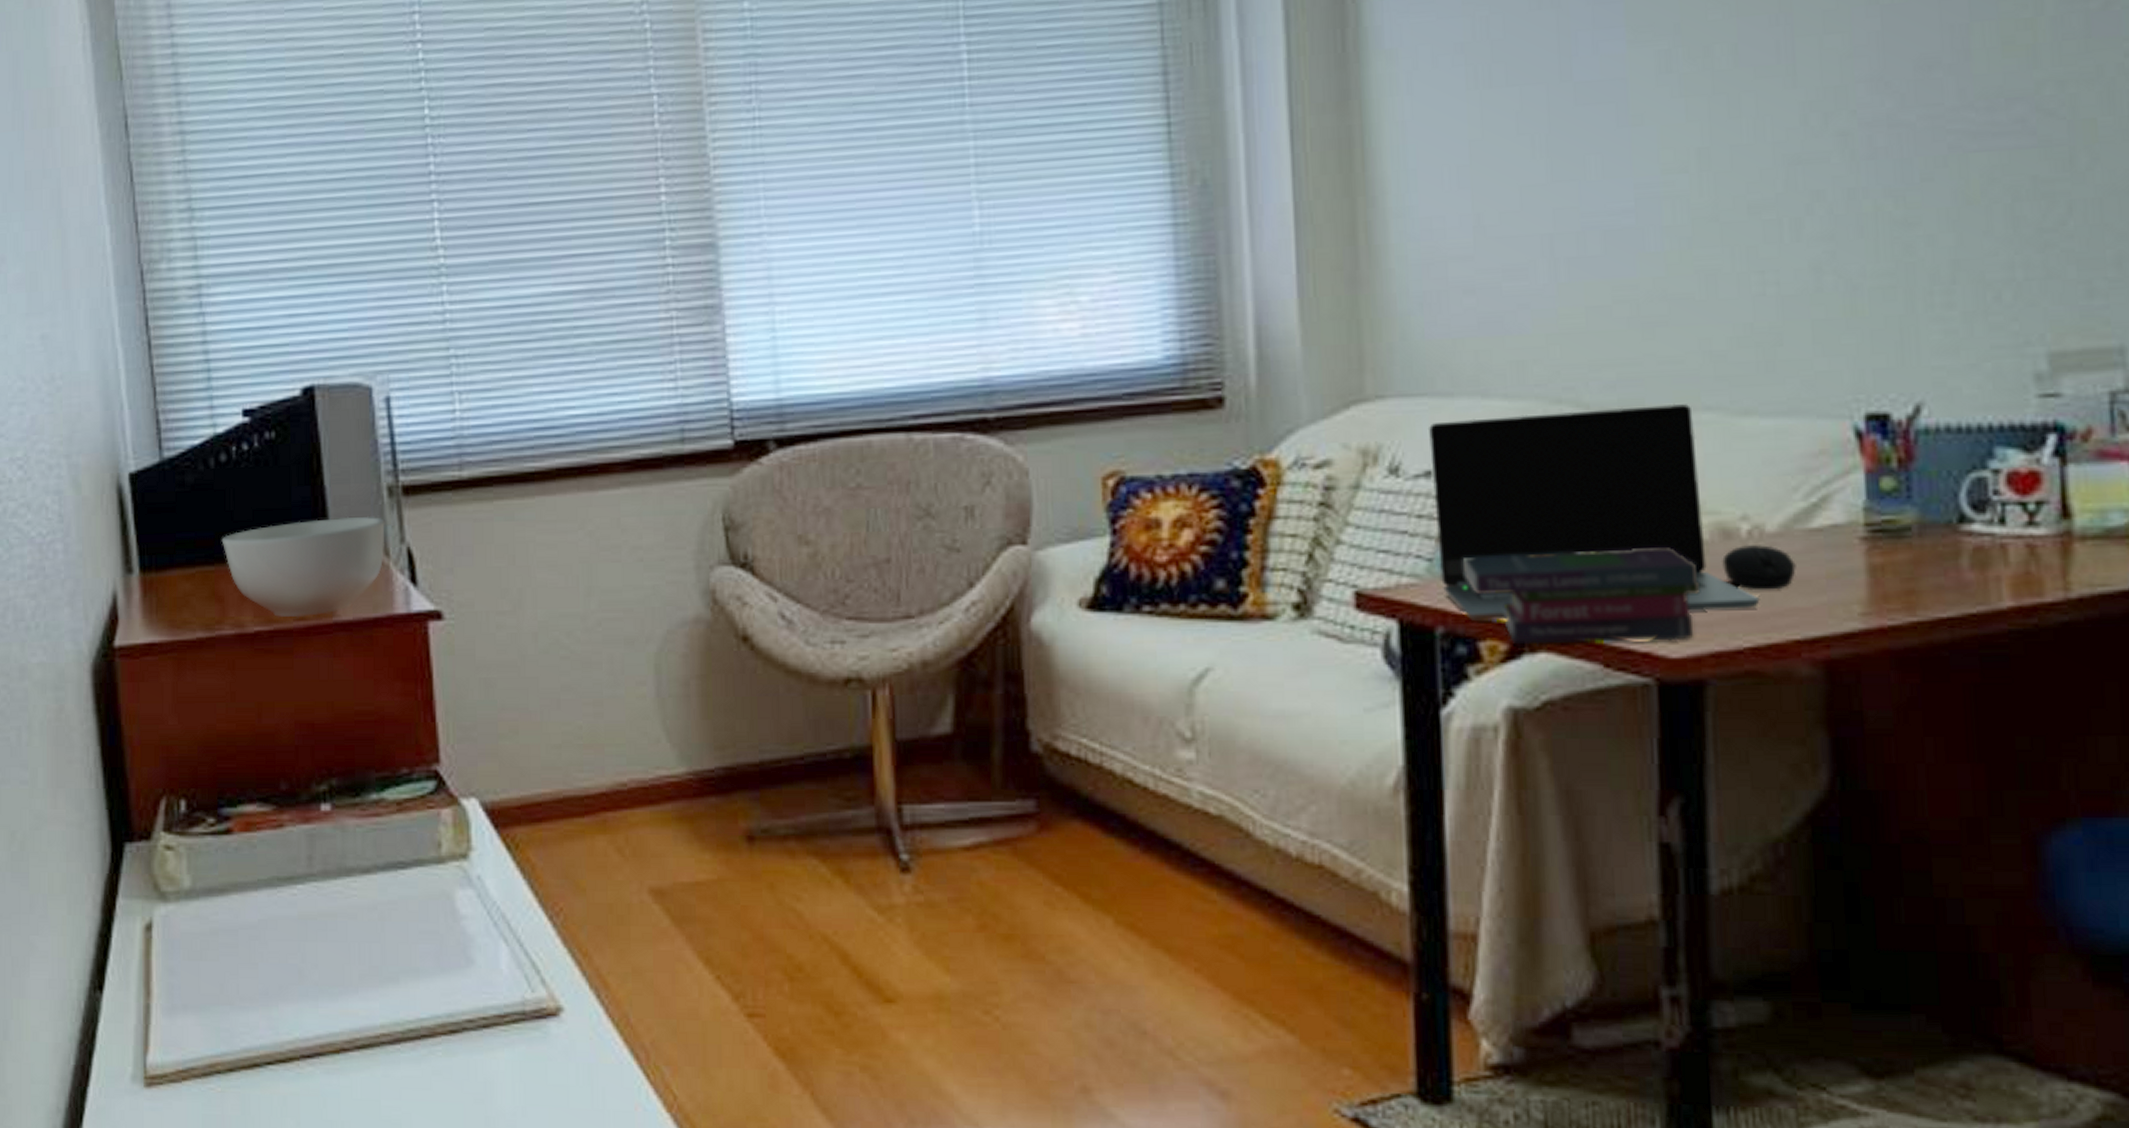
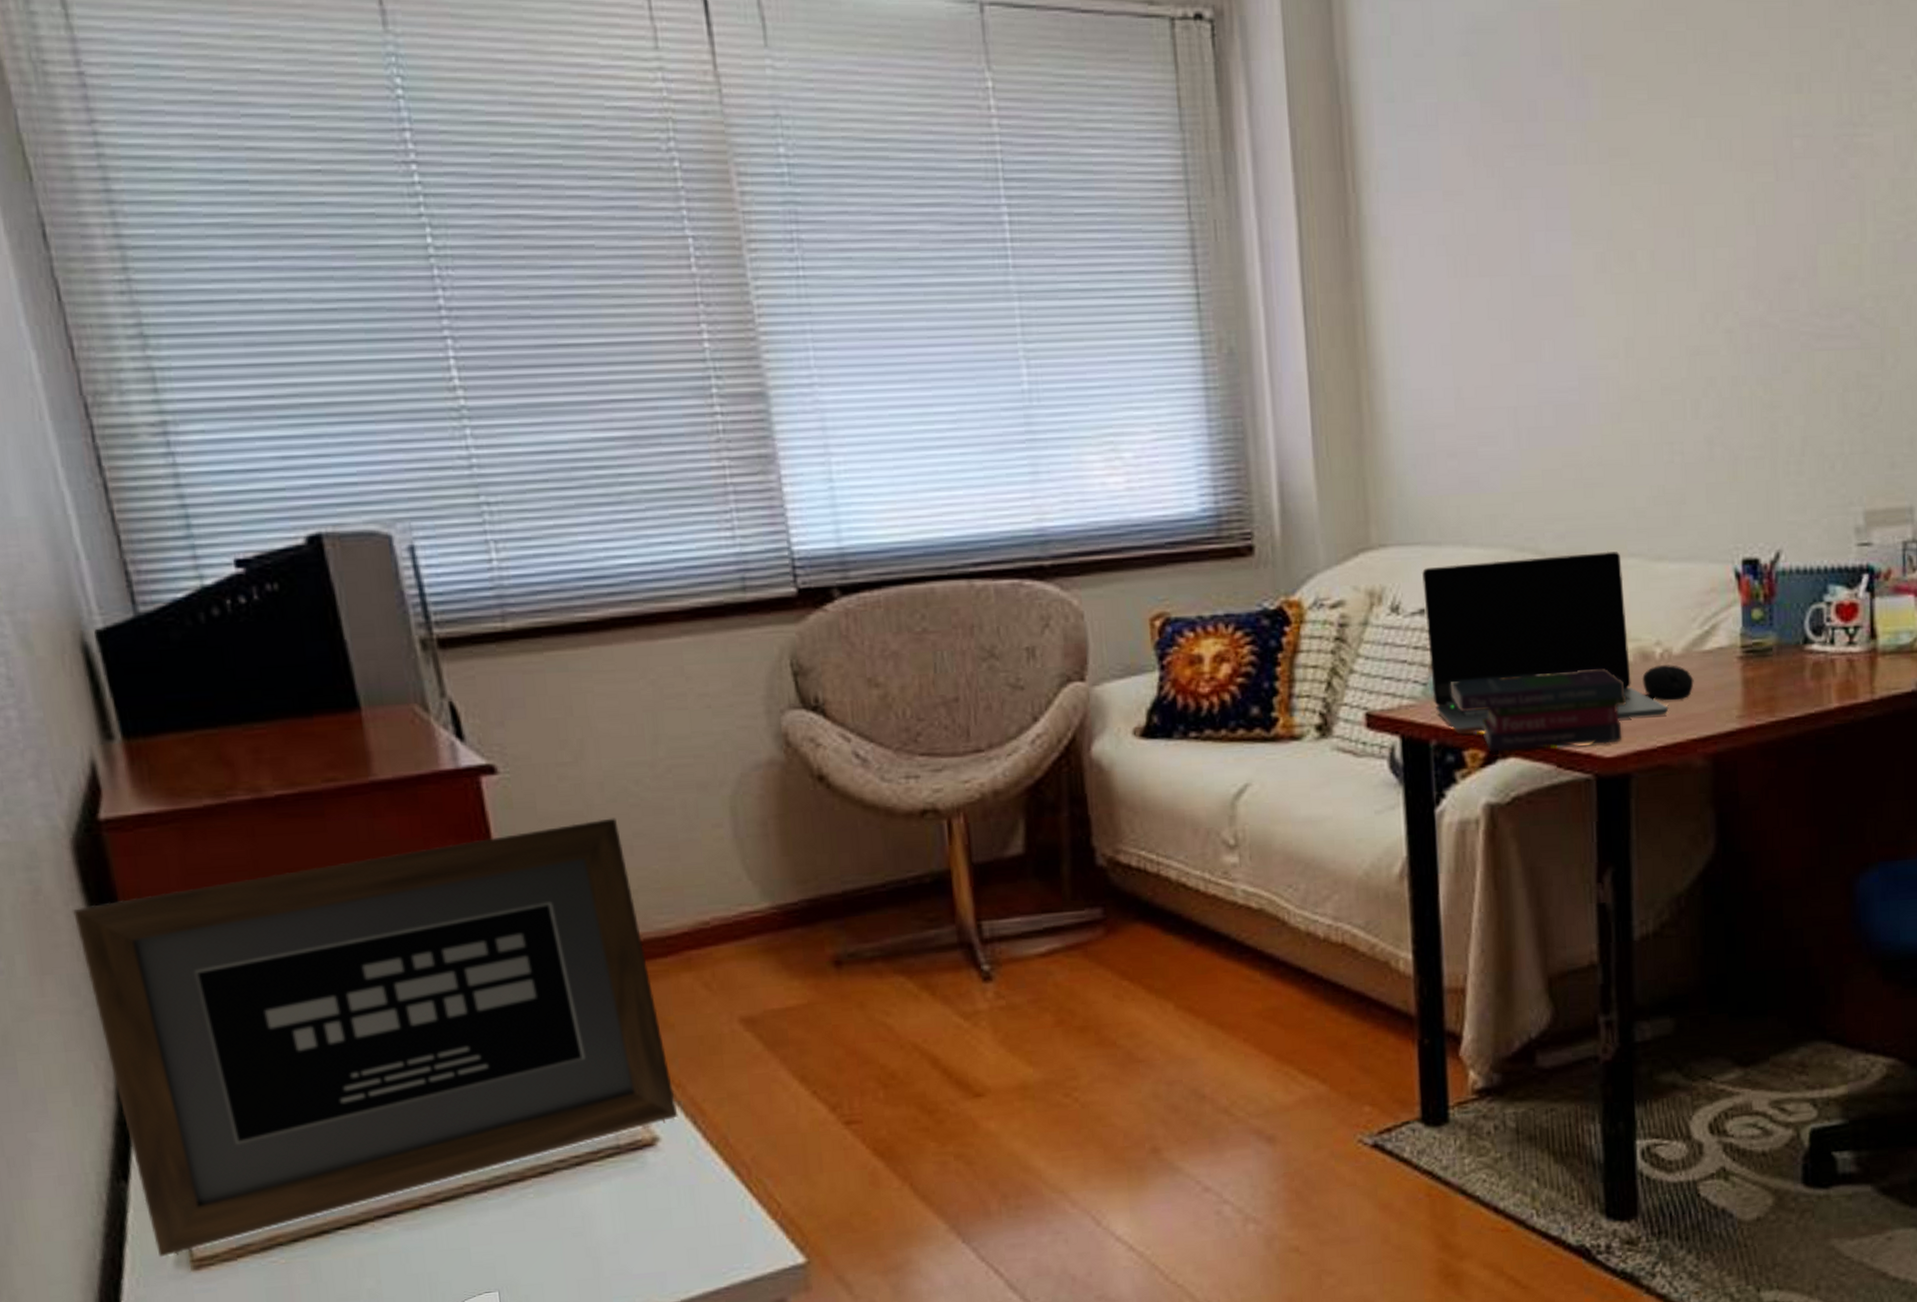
picture frame: none [86,669,583,1071] -> present [73,818,678,1258]
bowl: present [221,516,385,618] -> none [223,670,423,779]

